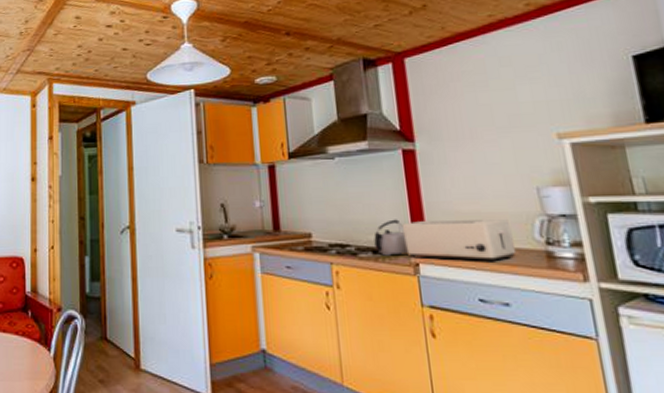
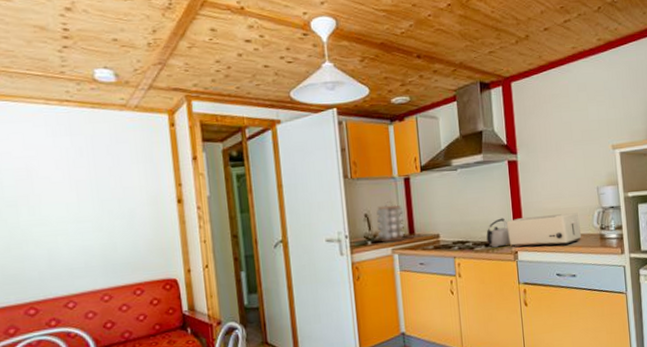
spice rack: none [234,190,268,239] -> present [376,200,405,243]

